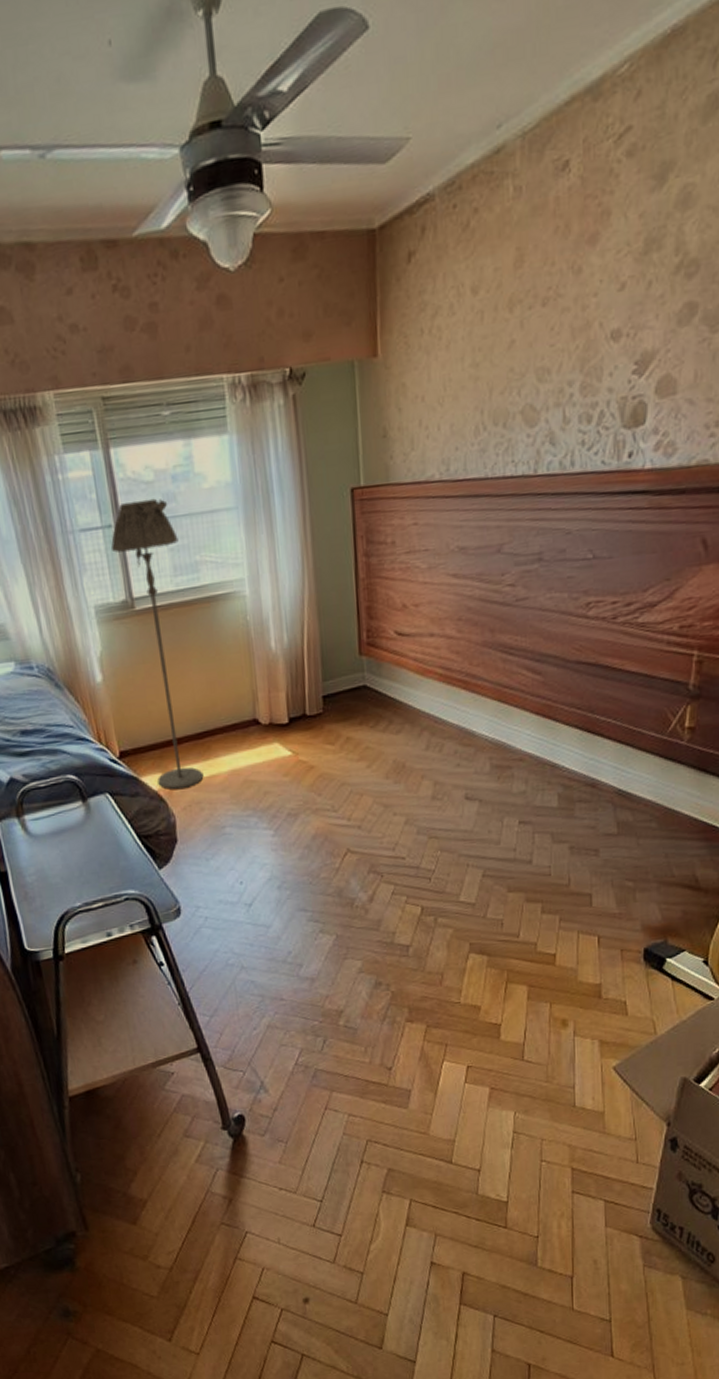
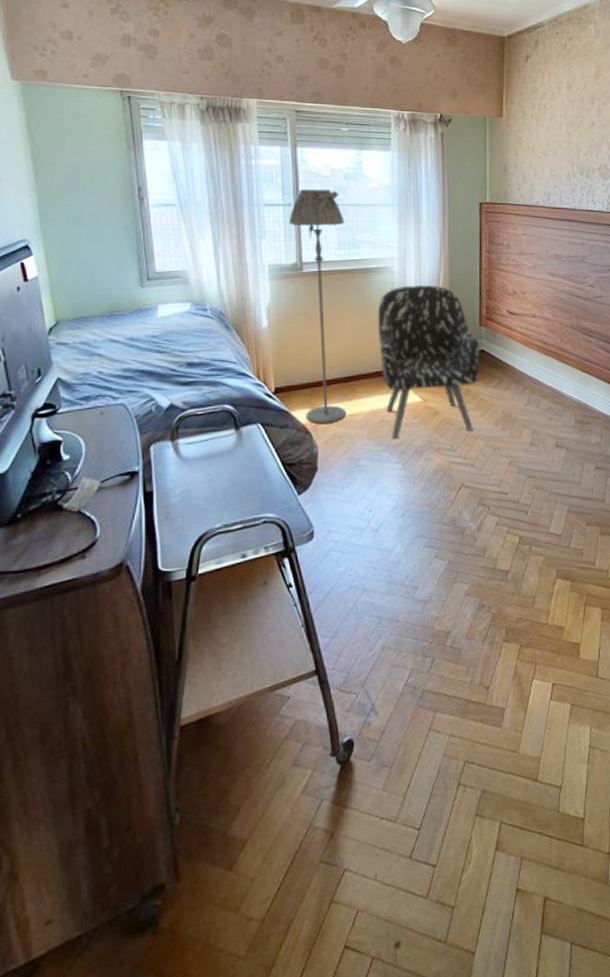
armchair: none [229,608,364,801] -> present [377,285,481,438]

